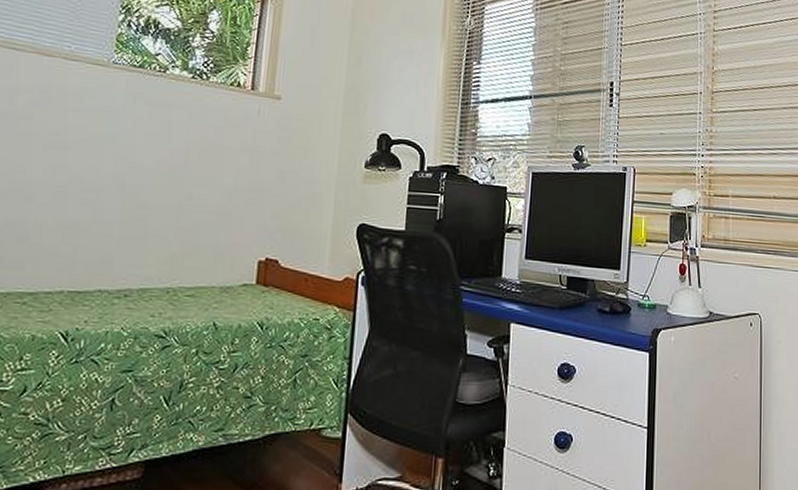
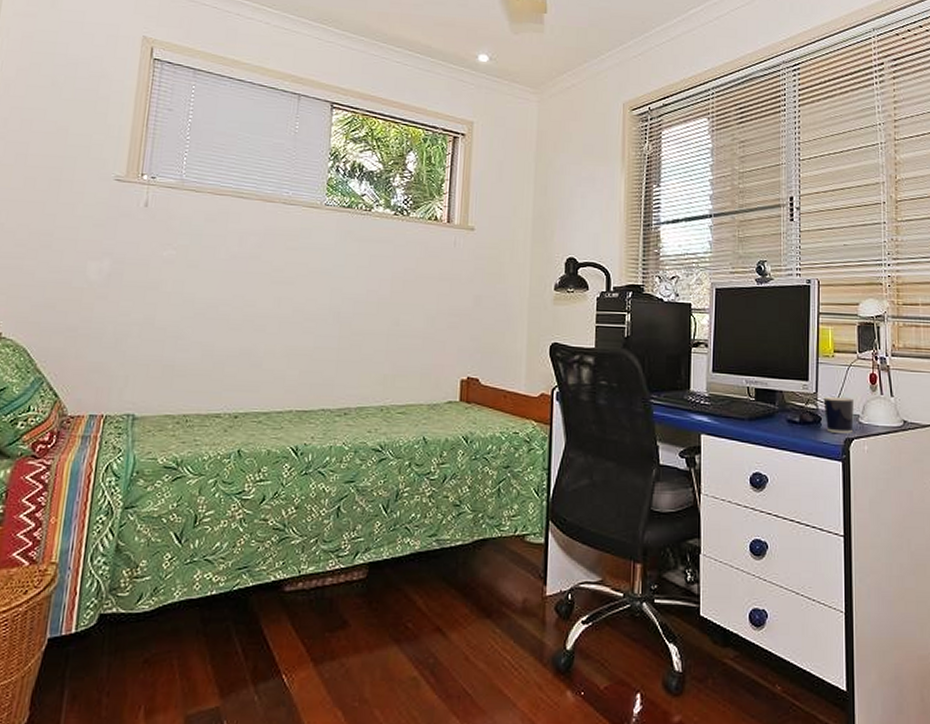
mug: none [633,286,664,325] -> present [823,396,855,435]

